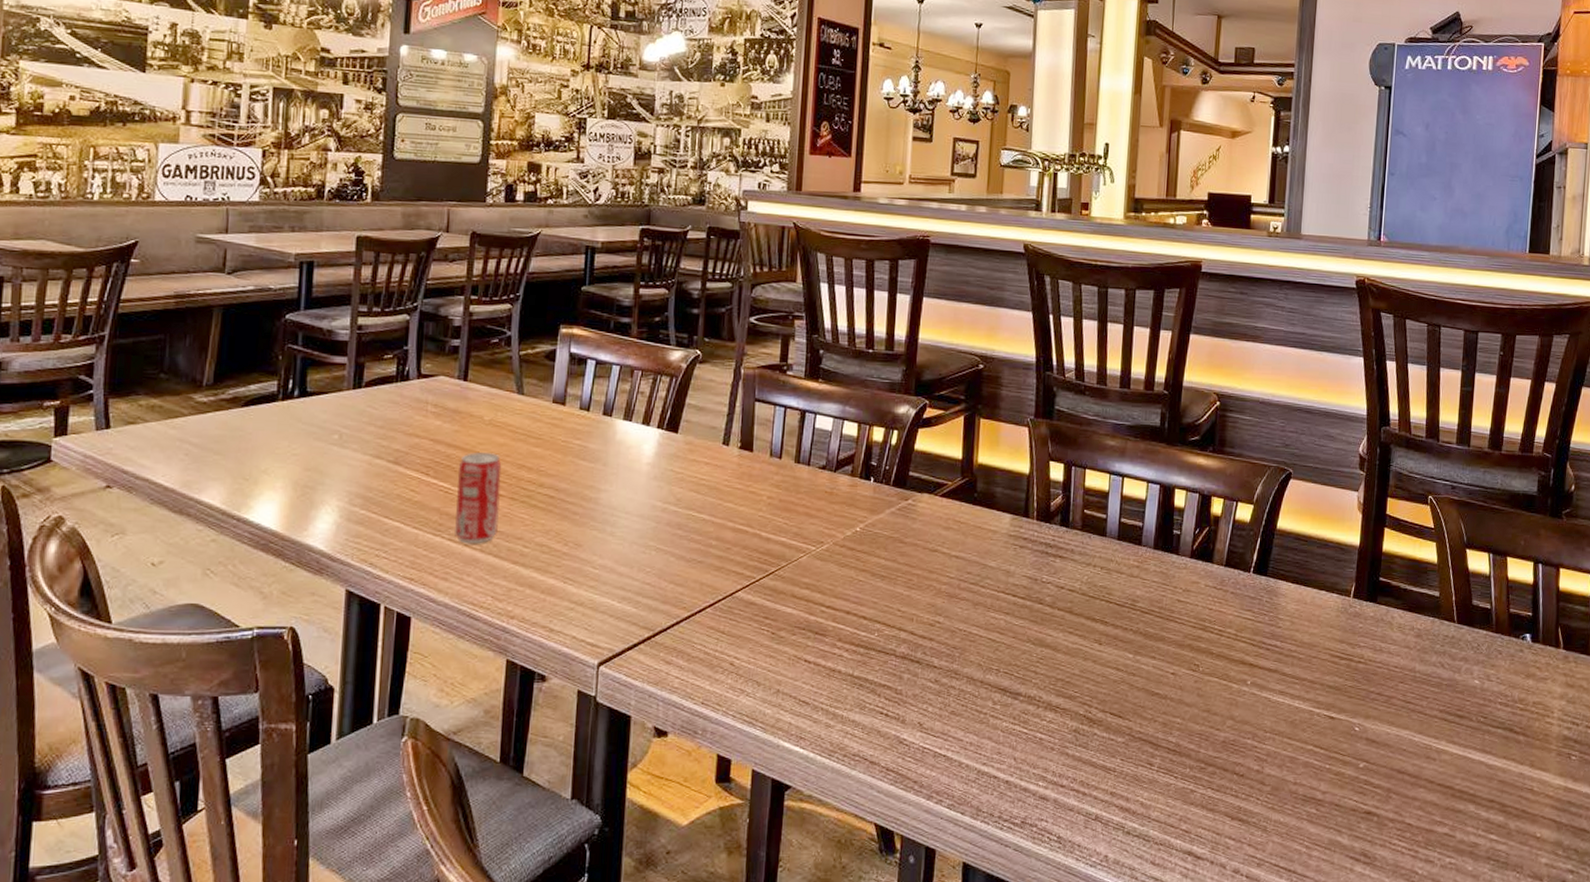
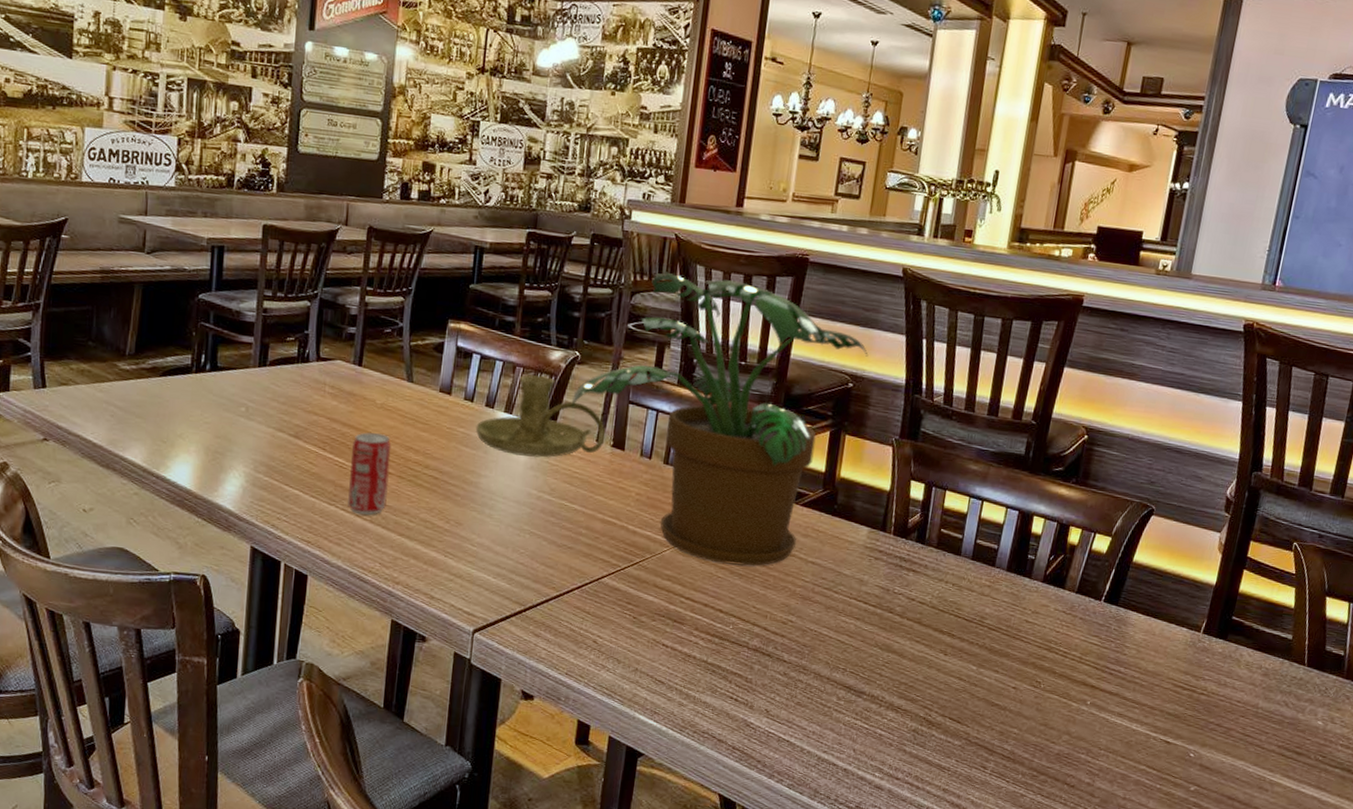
candle holder: none [593,377,732,466] -> present [475,374,606,458]
potted plant: none [694,261,997,566] -> present [571,271,868,567]

